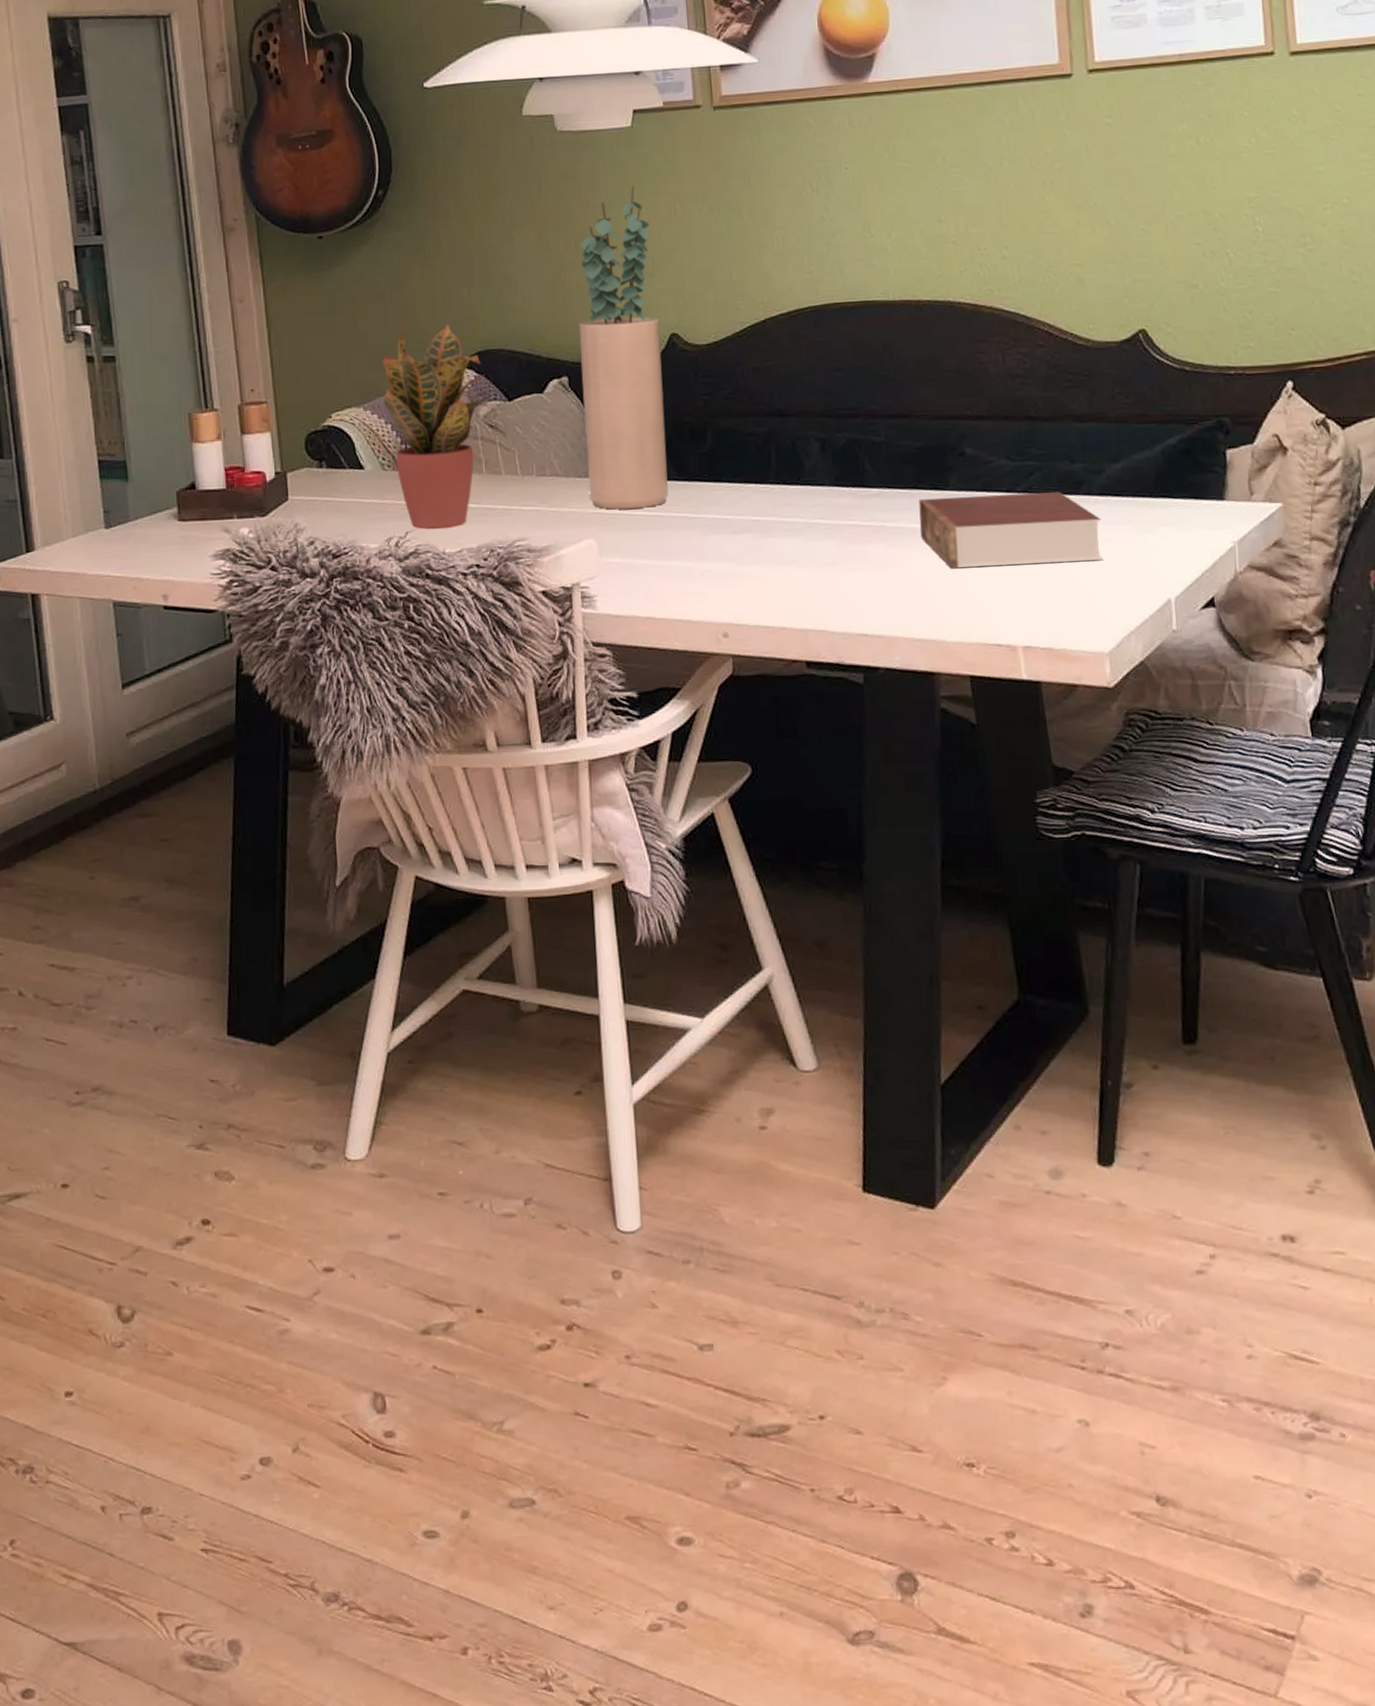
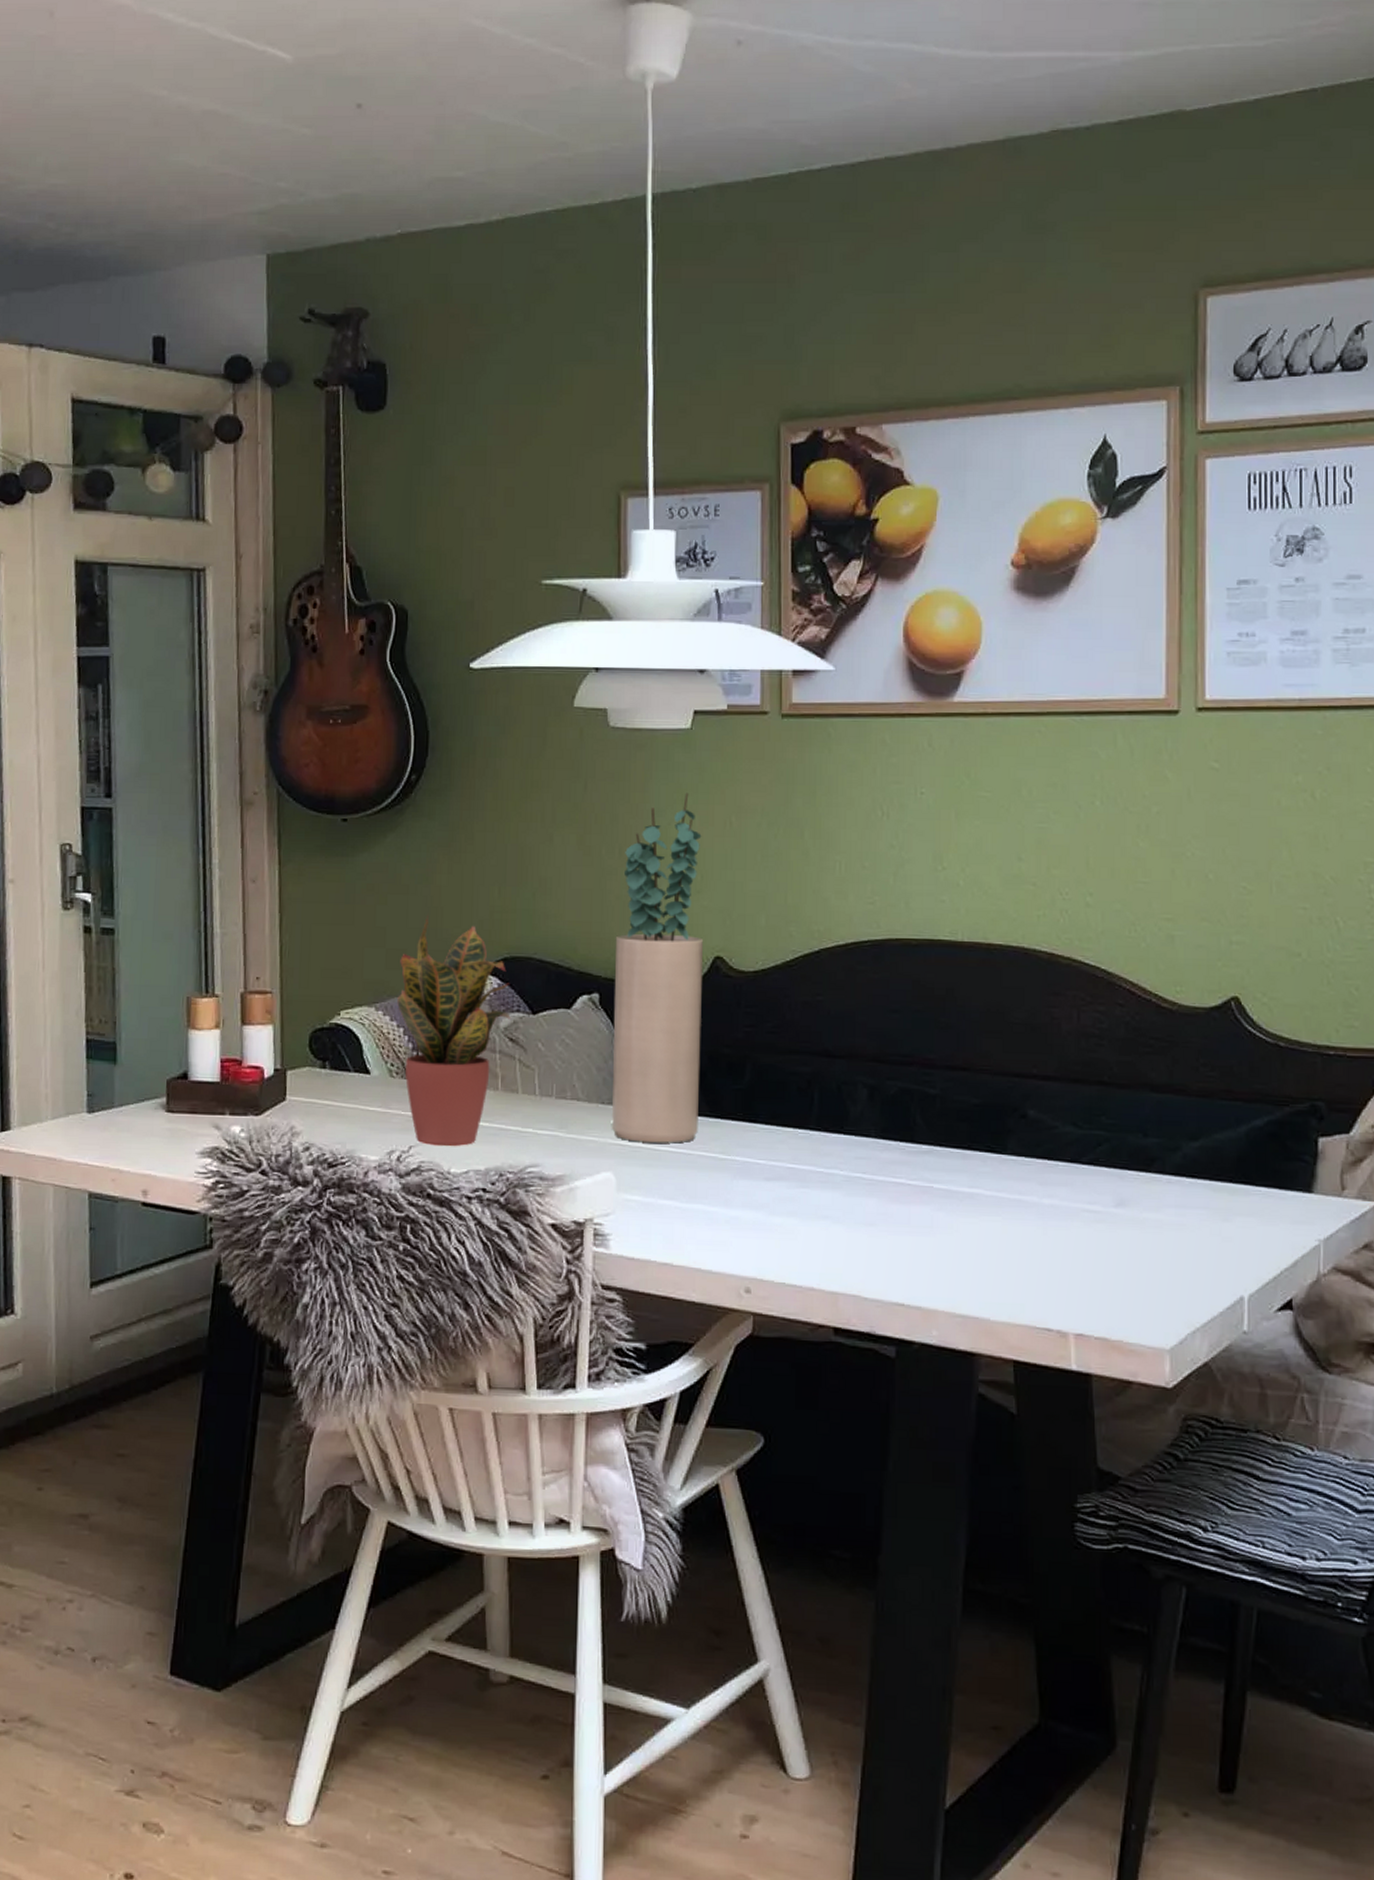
book: present [918,491,1103,568] -> none [970,1161,1173,1246]

